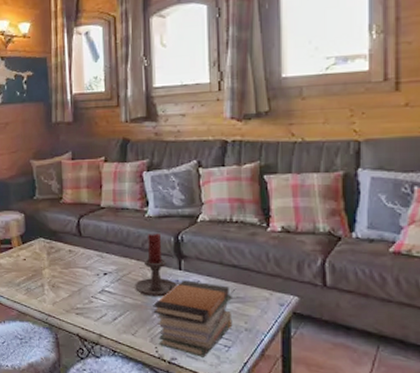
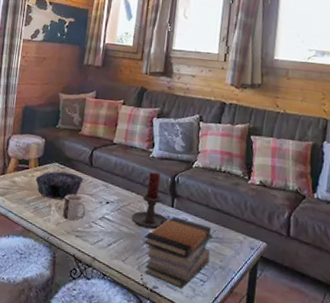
decorative bowl: none [21,246,74,278] -> present [35,171,84,200]
mug: none [57,270,84,298] -> present [63,194,87,221]

